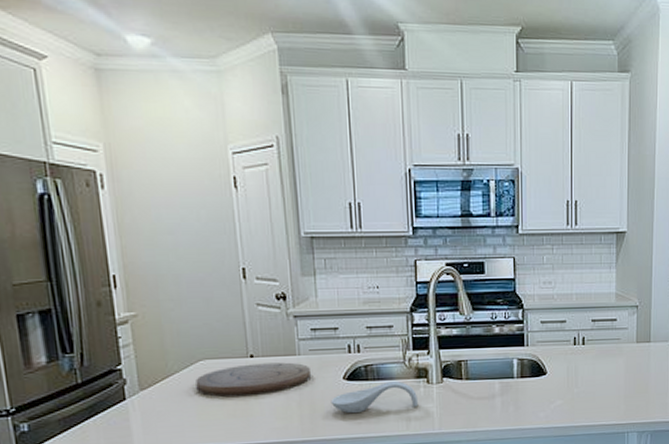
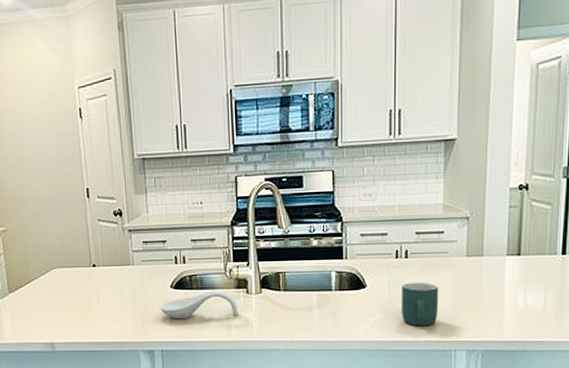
cutting board: present [196,362,311,397] -> none [50,271,143,300]
mug: none [580,367,613,411] -> present [401,282,439,327]

